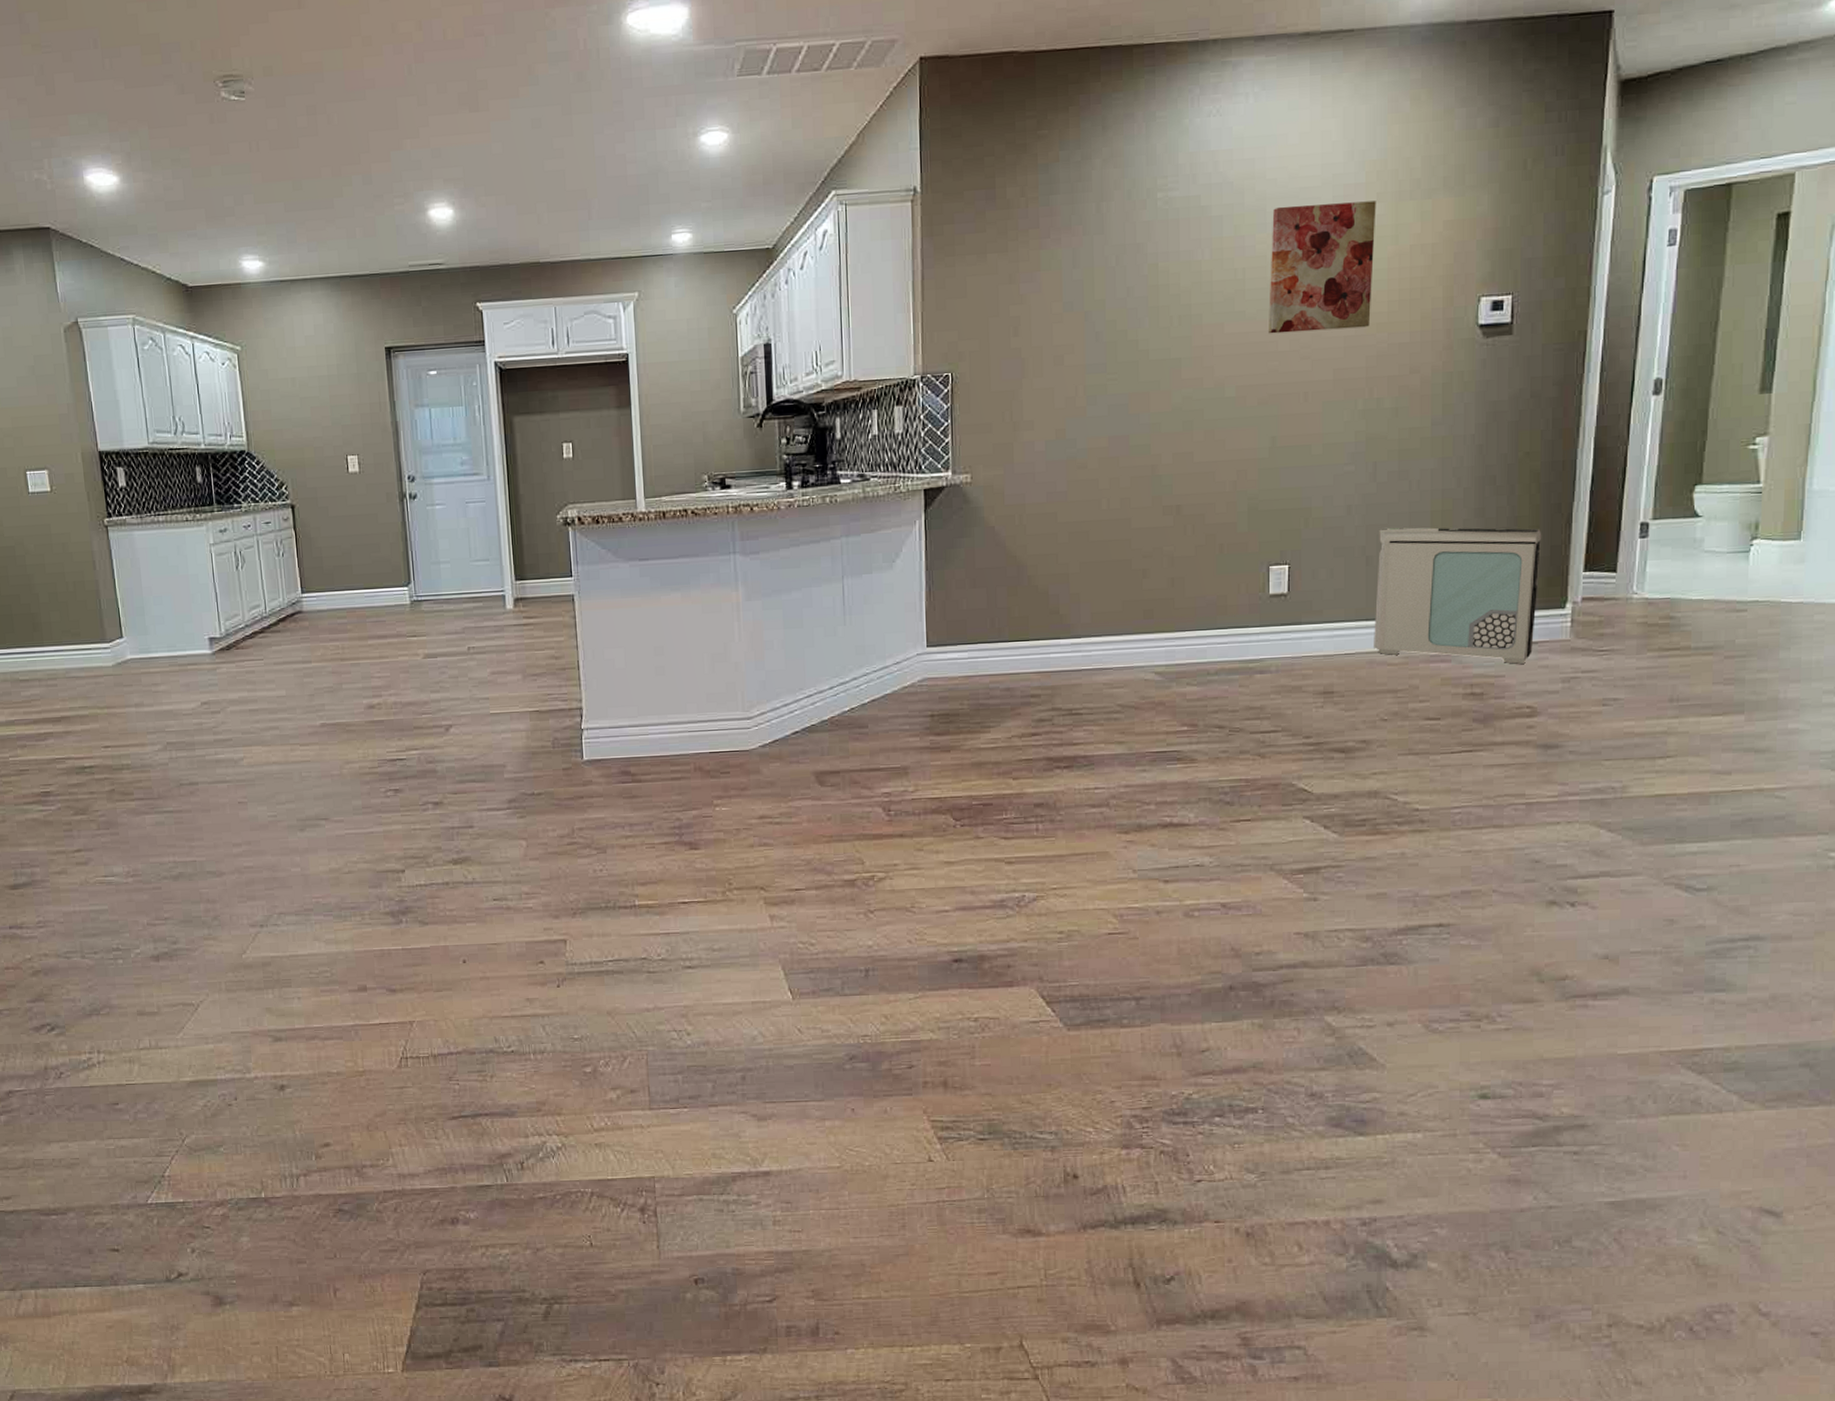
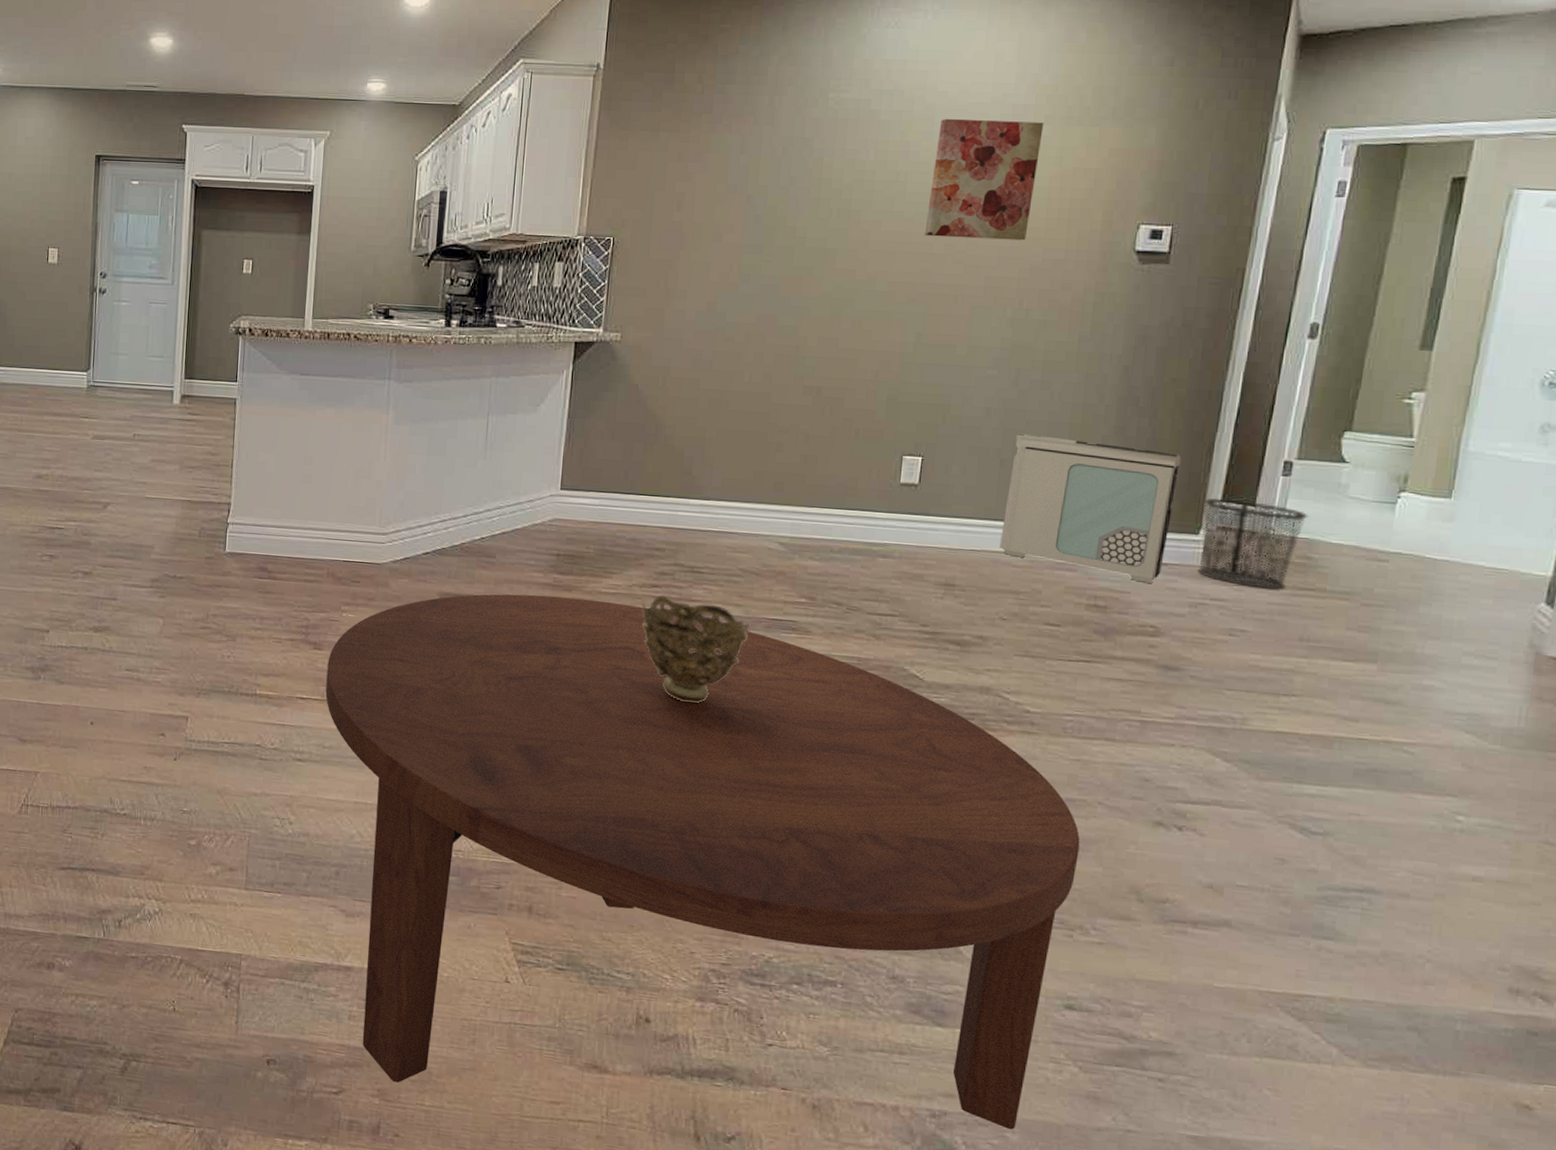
coffee table: none [706,757,1479,1281] -> present [325,594,1080,1130]
decorative bowl: none [1023,743,1134,850] -> present [641,595,750,704]
waste bin: none [1566,568,1668,655] -> present [1197,498,1308,590]

